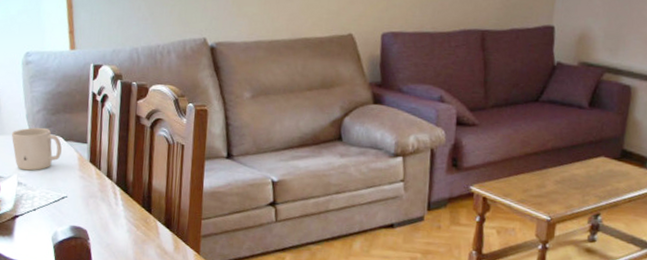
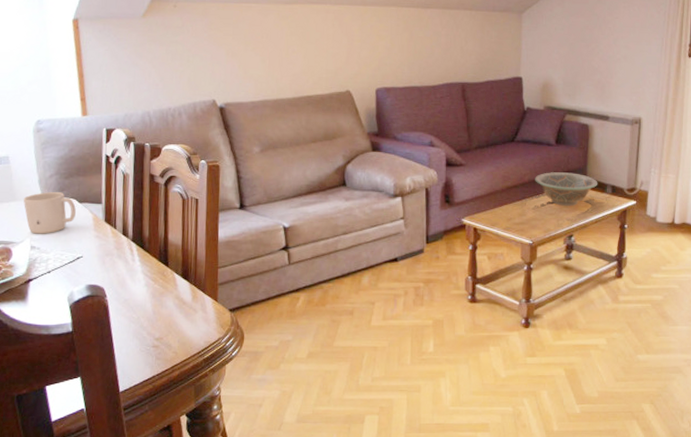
decorative bowl: none [559,139,637,181] -> present [535,172,598,206]

